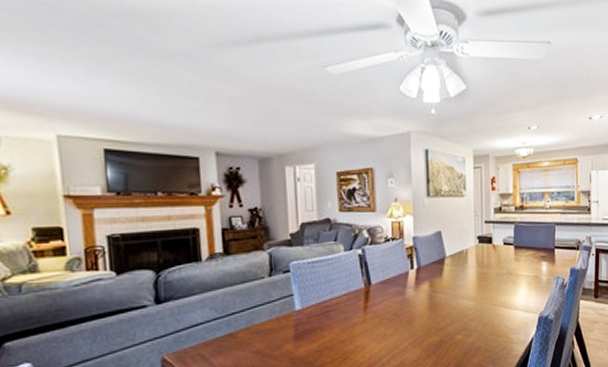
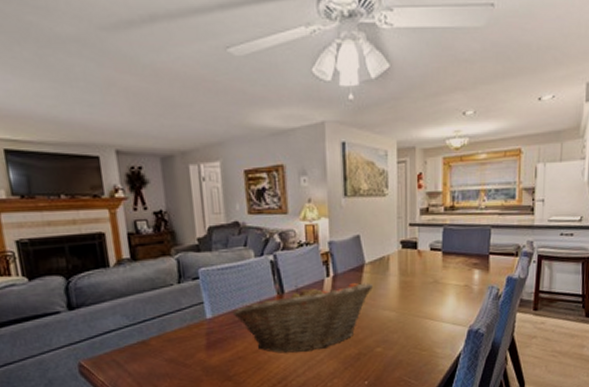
fruit basket: none [321,274,453,343] -> present [232,282,373,353]

